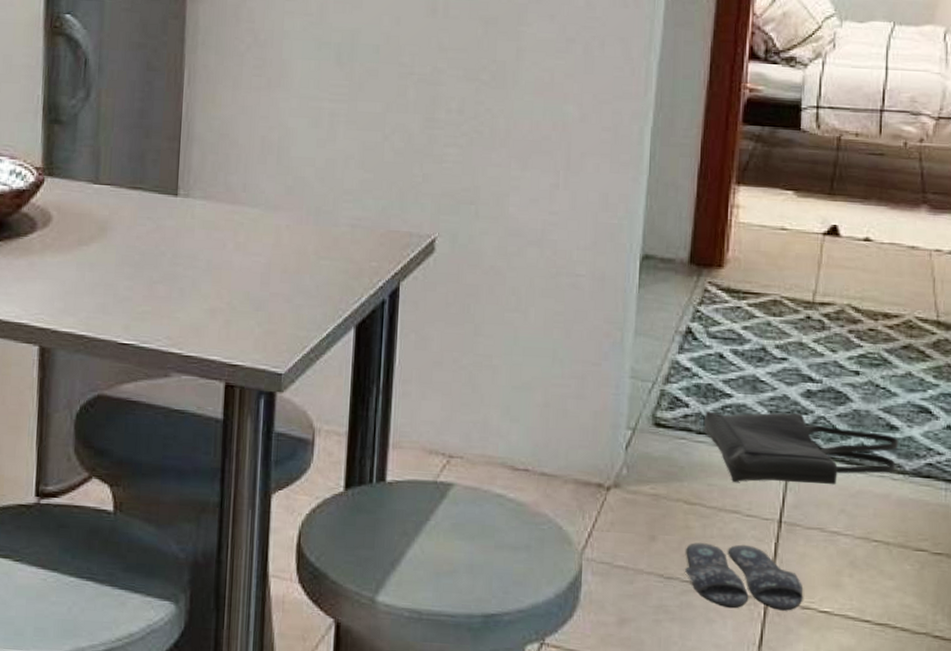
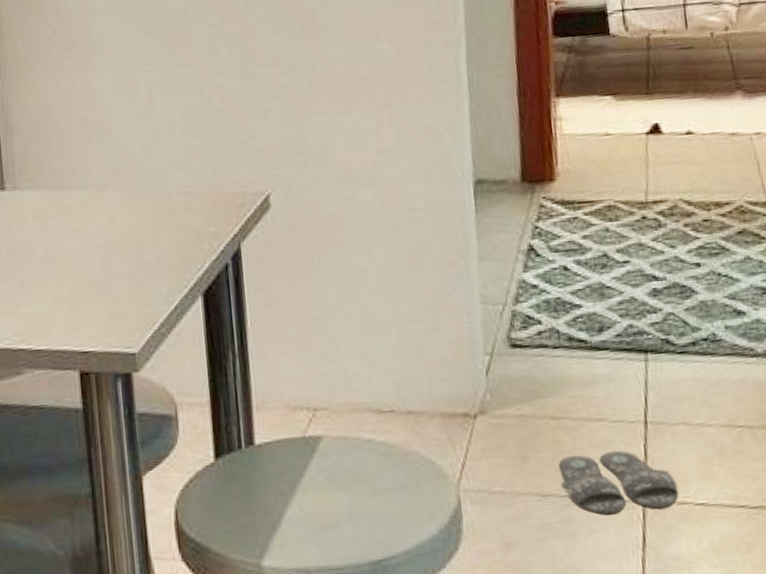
tote bag: present [704,411,899,485] -> none [558,313,748,390]

